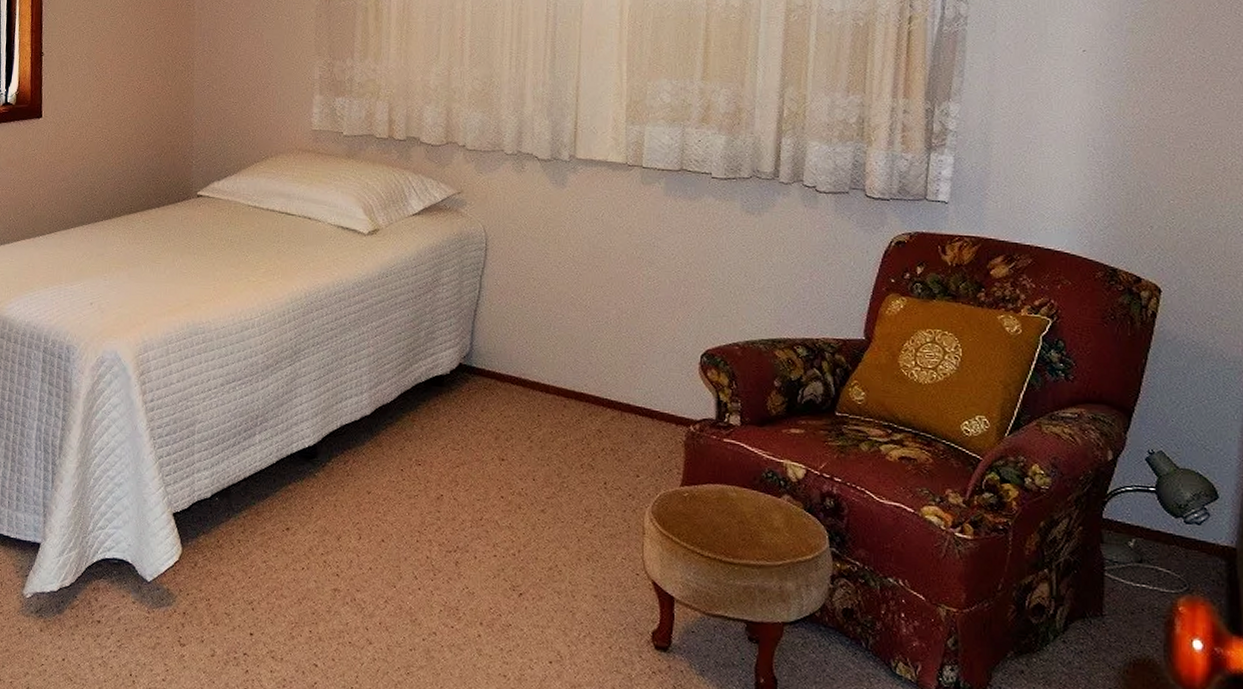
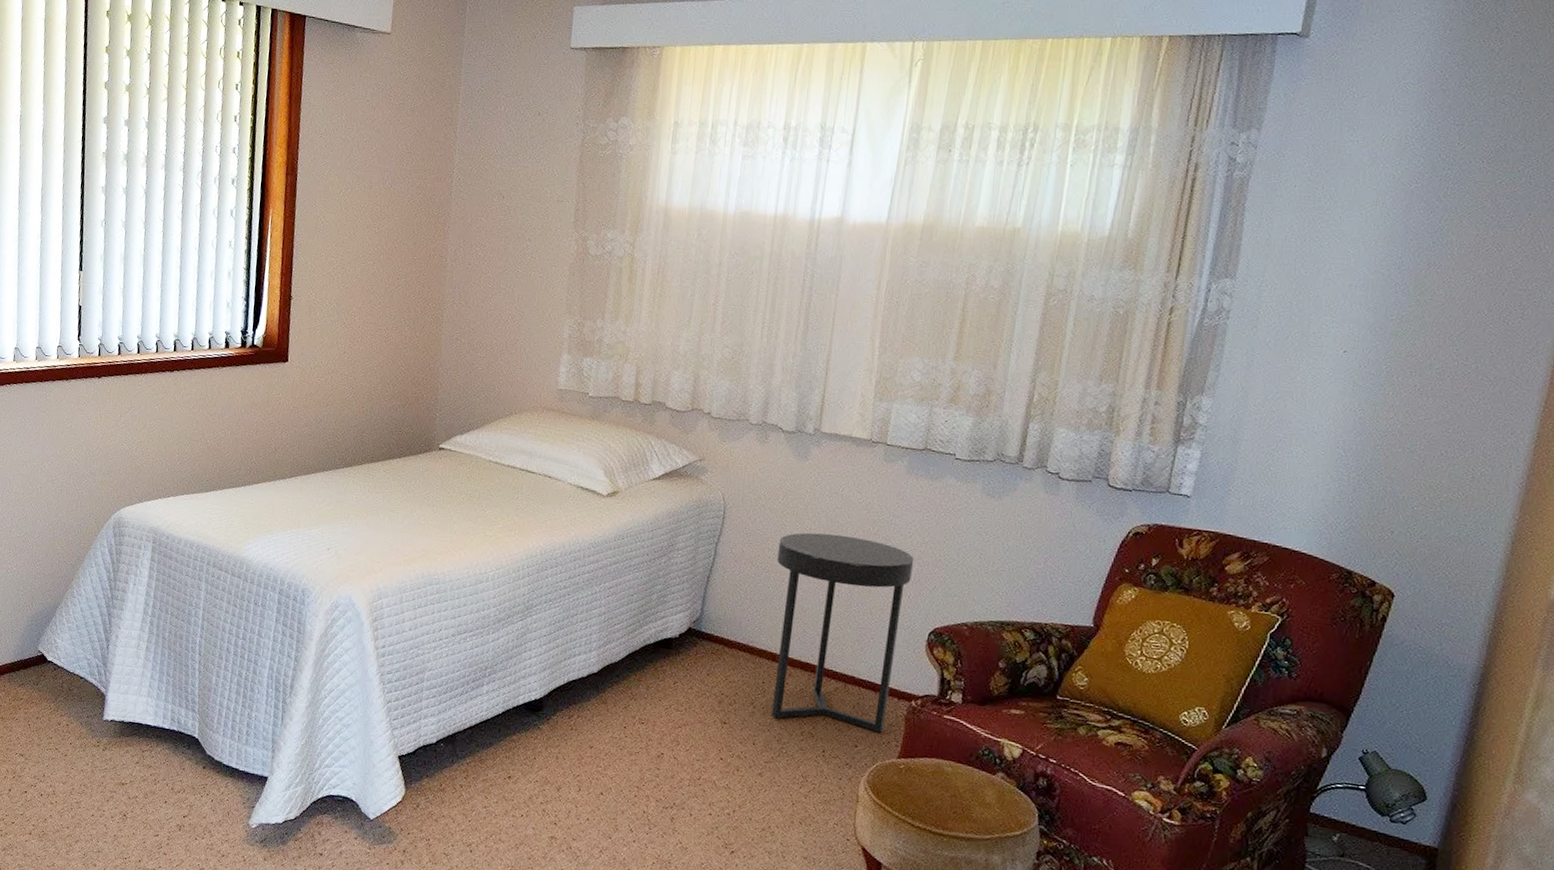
side table: none [543,260,680,461] -> present [771,532,915,733]

